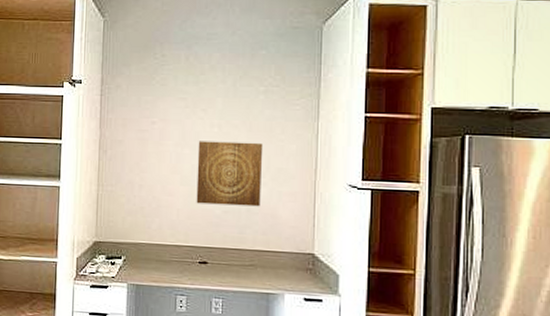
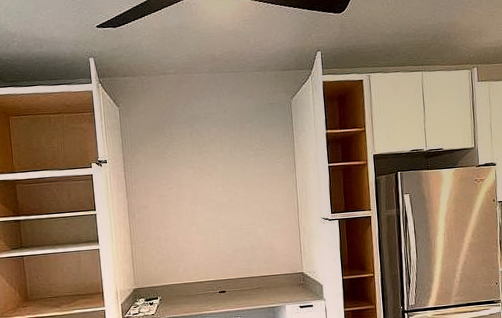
wall art: present [196,141,263,207] -> none [207,194,261,247]

